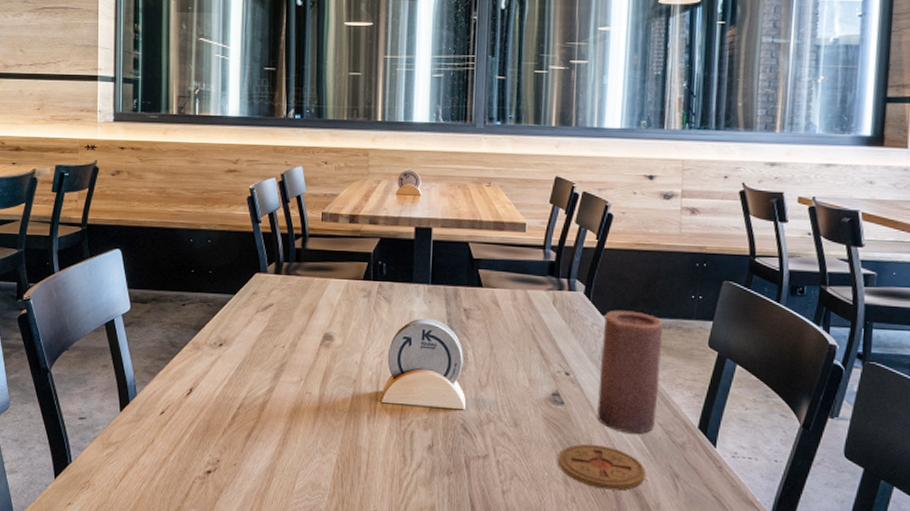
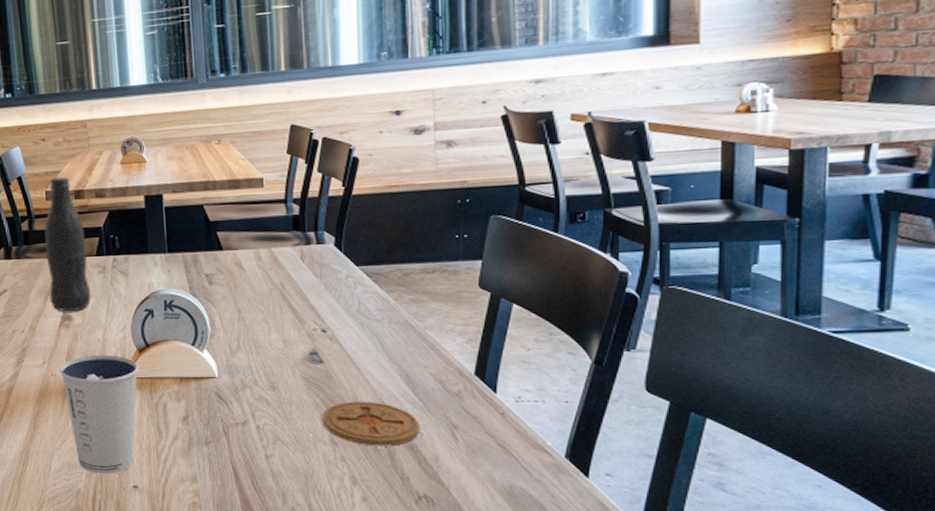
bottle: none [313,200,355,332] -> present [44,177,92,312]
dixie cup: none [315,377,393,498] -> present [60,355,140,474]
candle: present [597,310,663,434] -> none [359,258,427,387]

